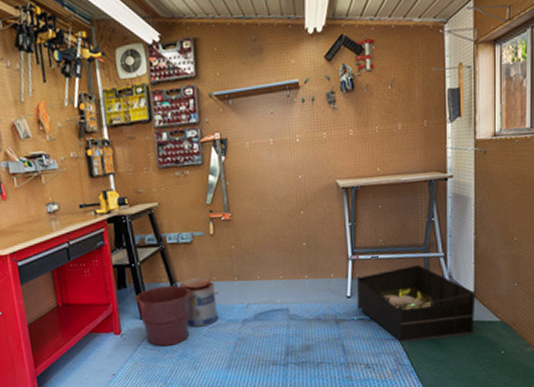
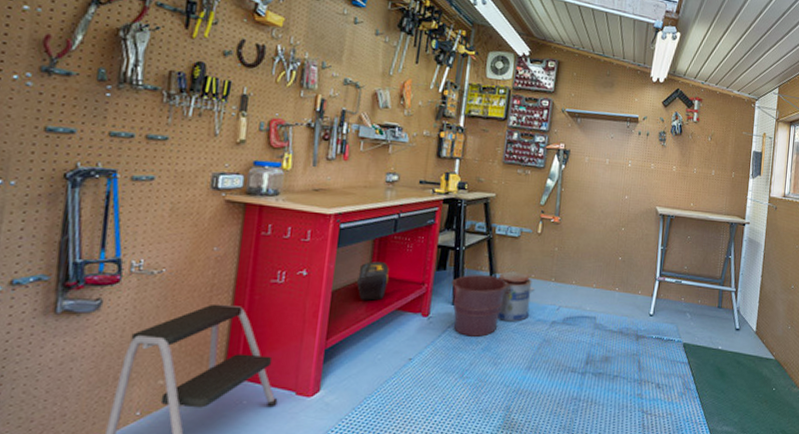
toolbox: none [45,290,76,329] -> present [357,261,389,301]
storage bin: present [356,264,477,343] -> none [657,295,758,368]

